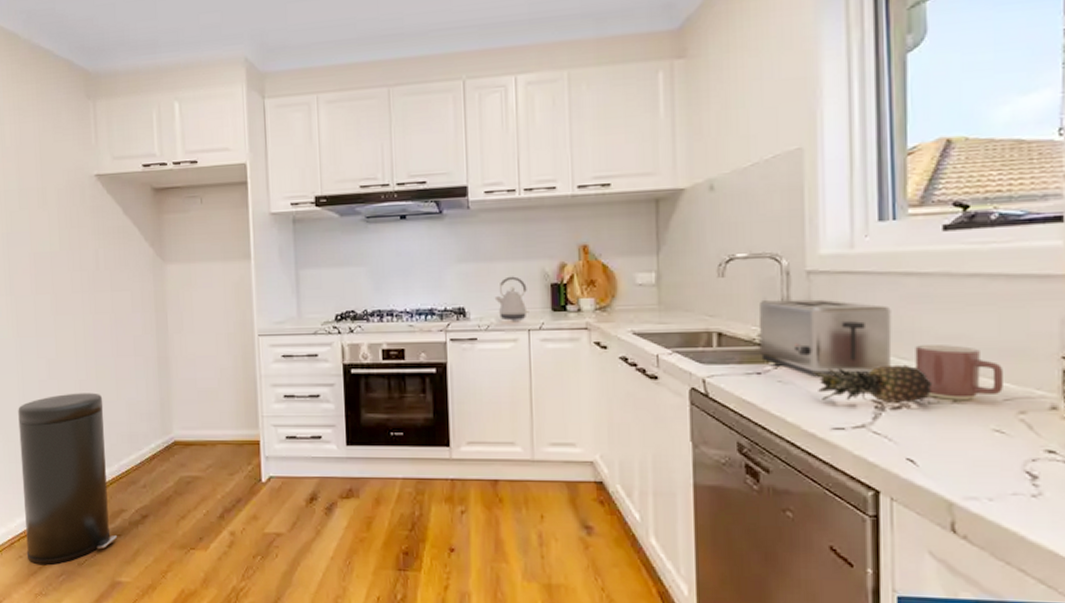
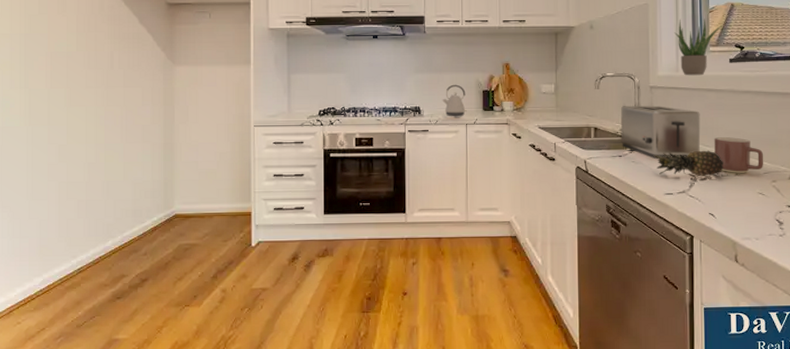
pedal bin: present [18,393,118,566] -> none [25,174,118,330]
potted plant: none [847,165,931,254] -> present [674,19,723,76]

